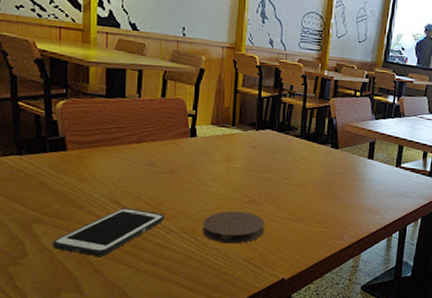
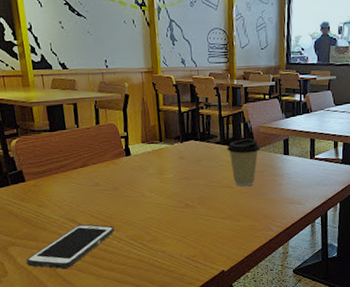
coaster: present [202,211,265,244] -> none [147,215,201,246]
coffee cup: none [306,136,343,188] -> present [227,139,260,187]

